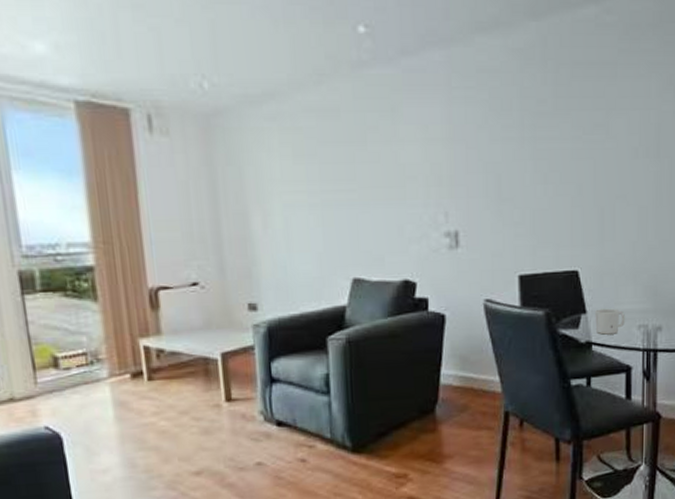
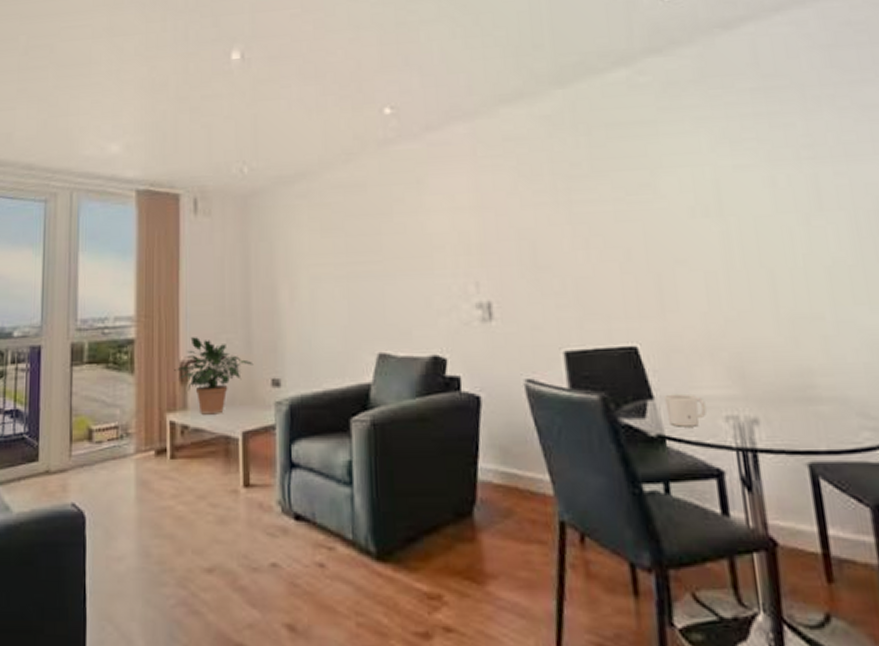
potted plant: none [144,264,229,339] -> present [176,337,254,415]

